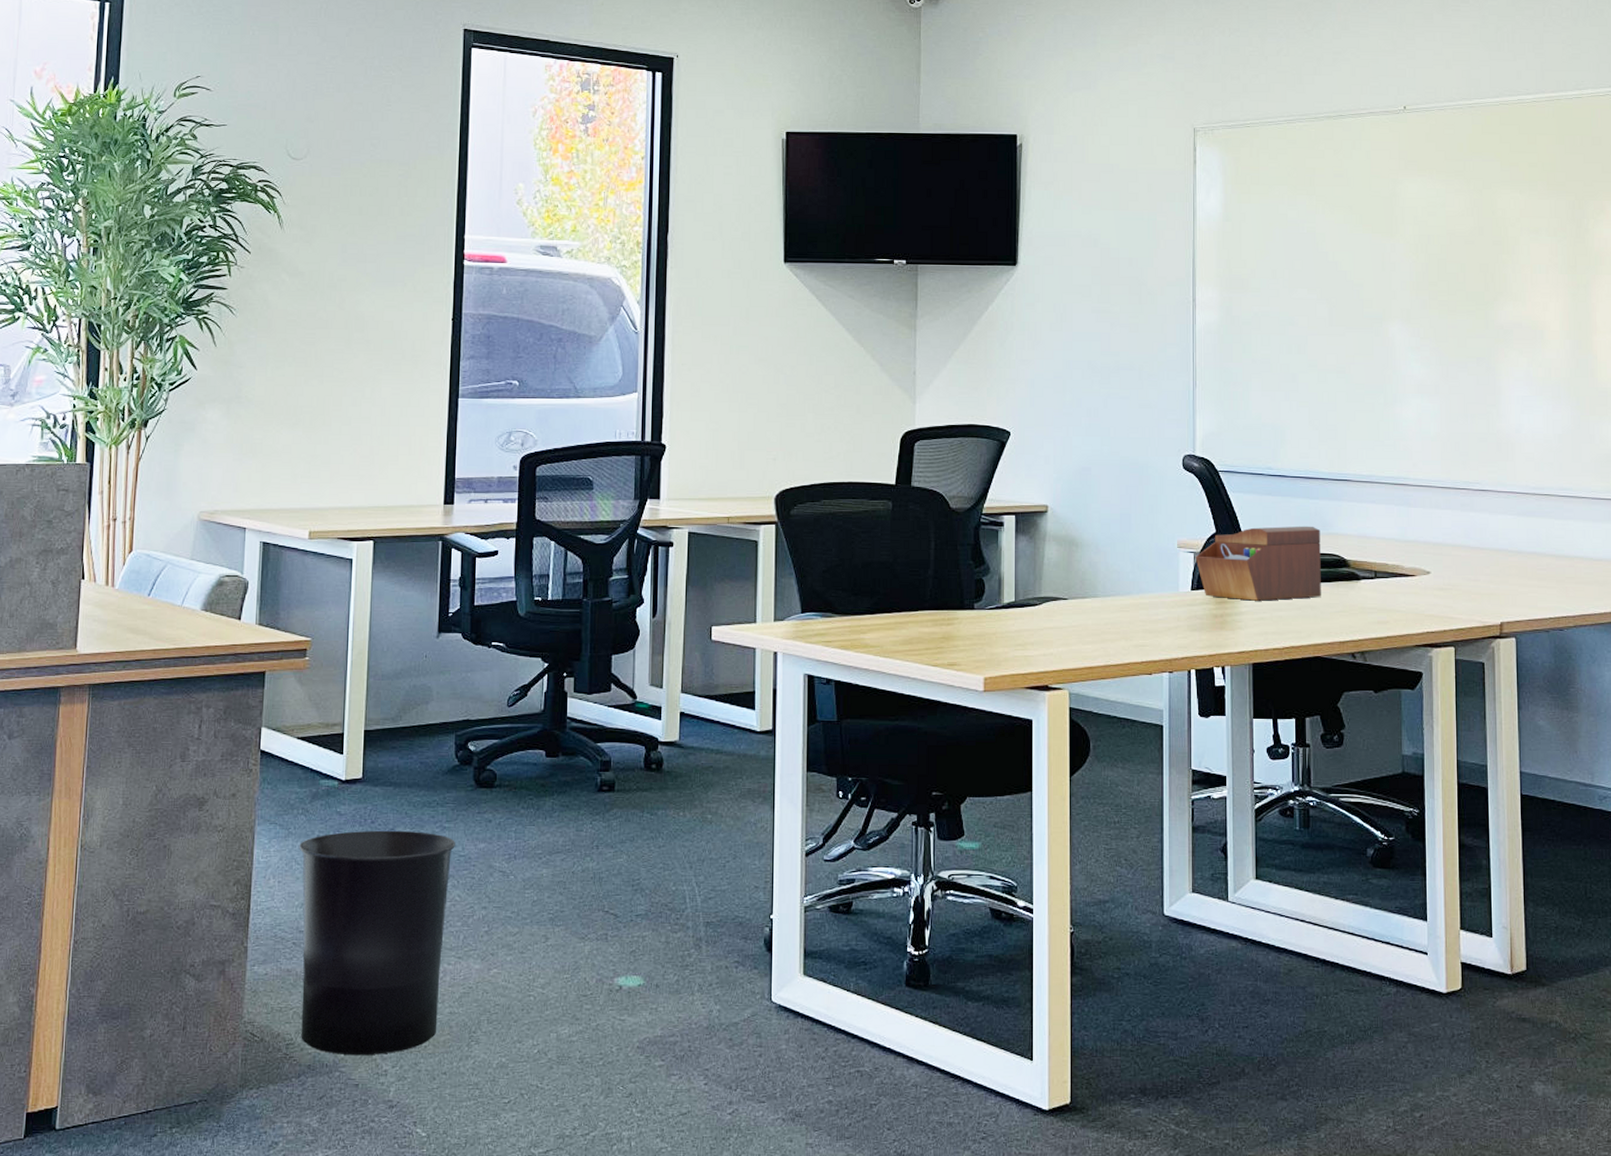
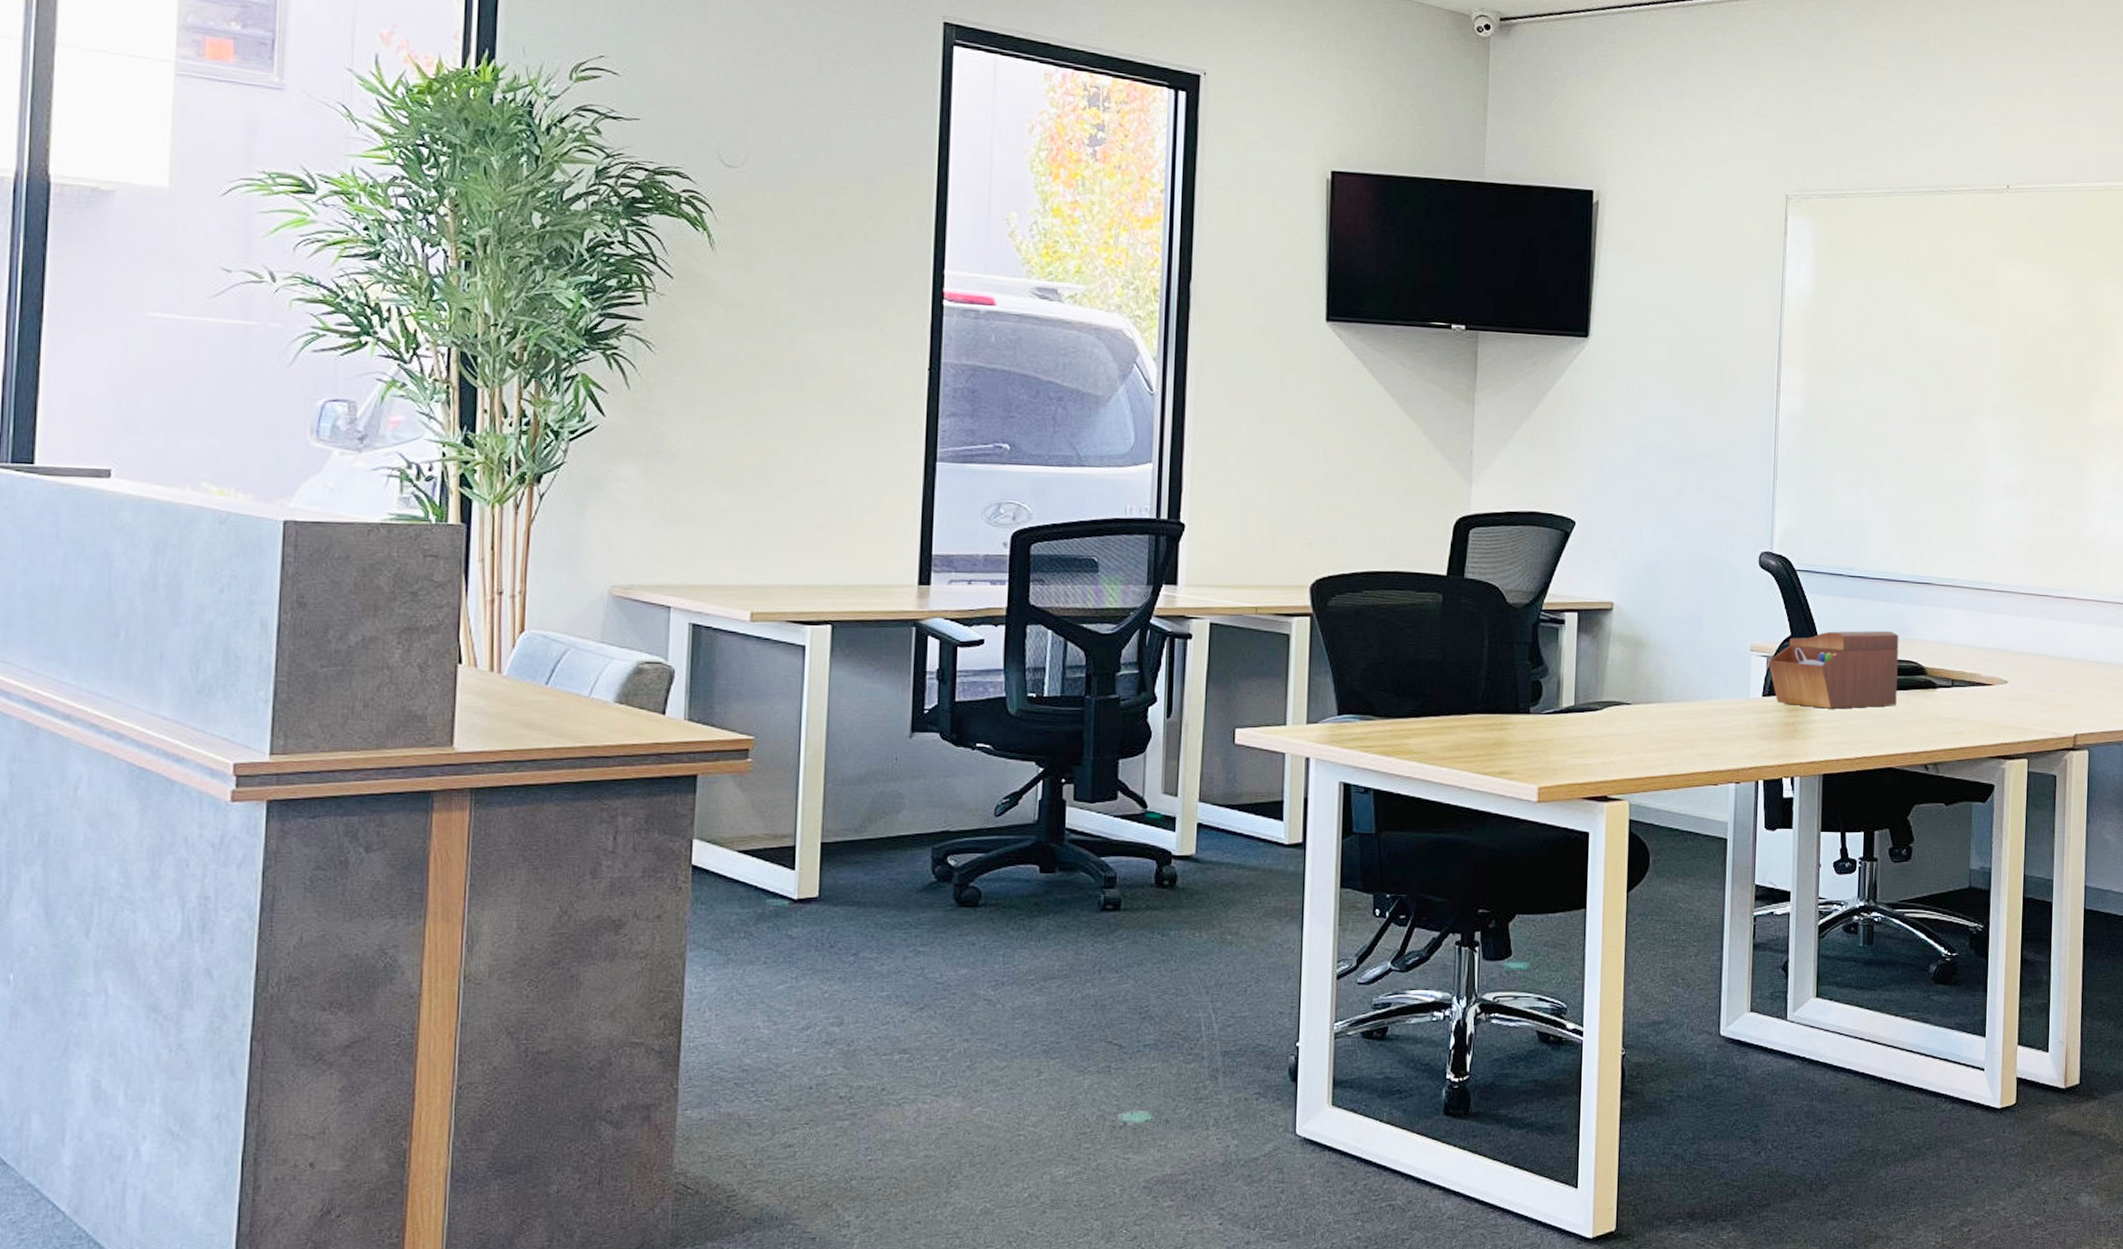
waste bin: present [299,830,455,1054] -> none [741,955,932,1206]

